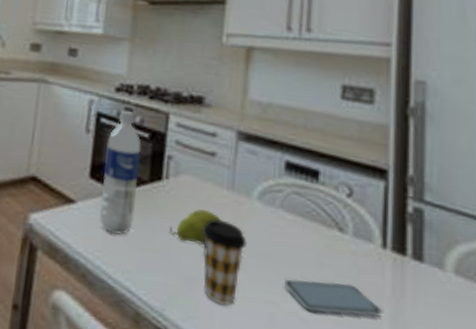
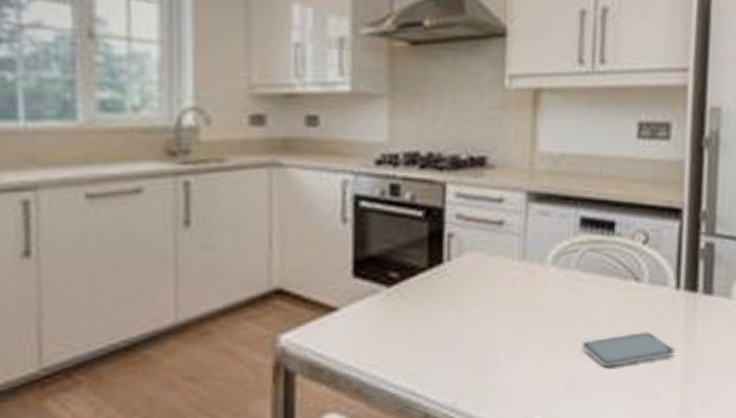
water bottle: present [100,110,141,235] -> none [371,186,415,336]
fruit: present [169,209,221,245] -> none [456,286,513,327]
coffee cup: present [201,219,247,305] -> none [492,294,542,383]

